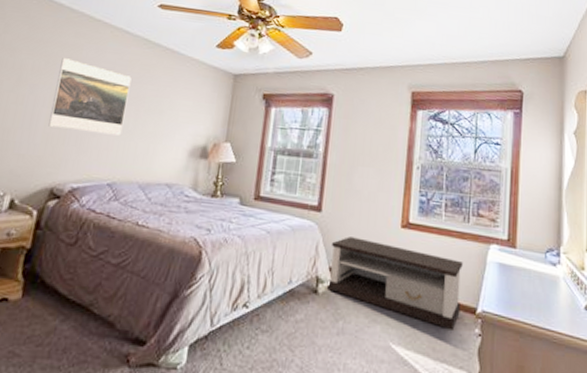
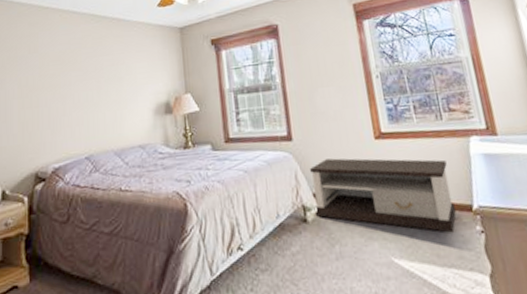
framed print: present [48,58,132,136] -> none [21,49,89,116]

